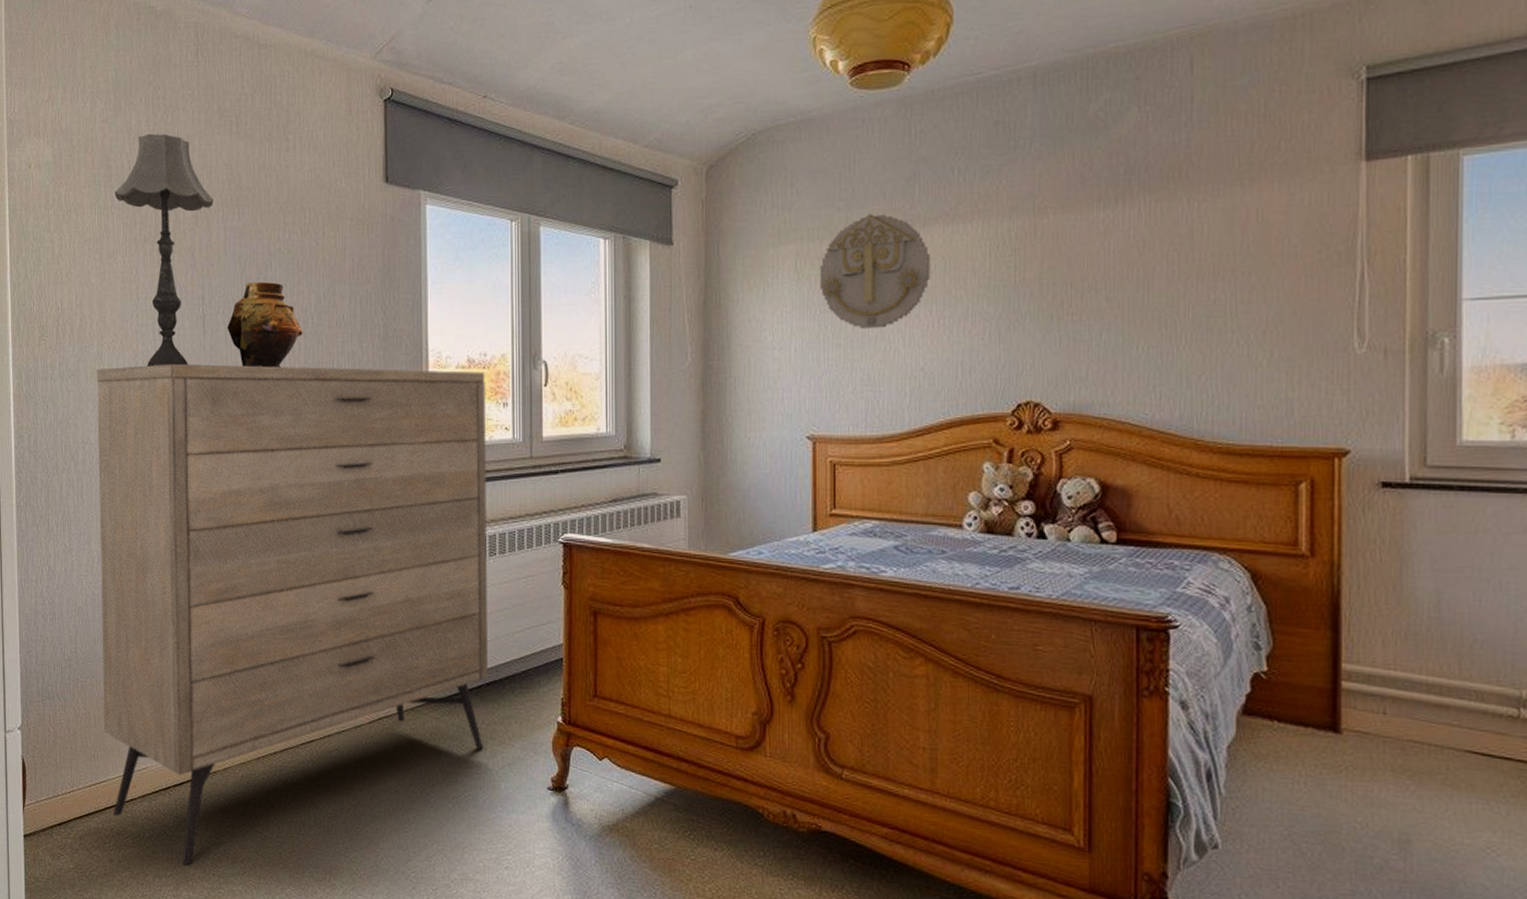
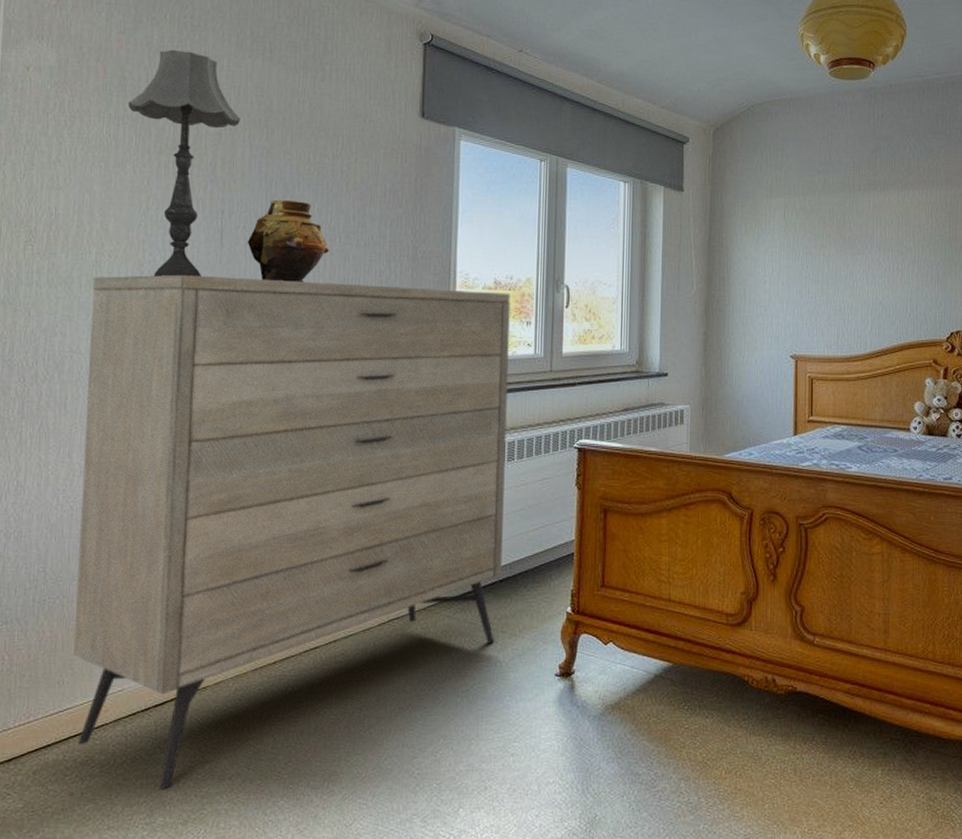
wall decoration: present [819,214,931,329] -> none [803,177,888,269]

